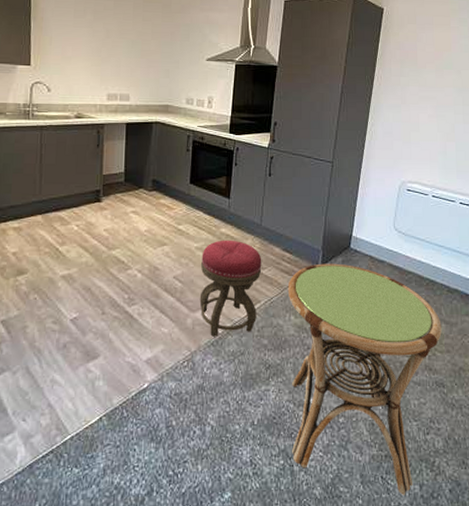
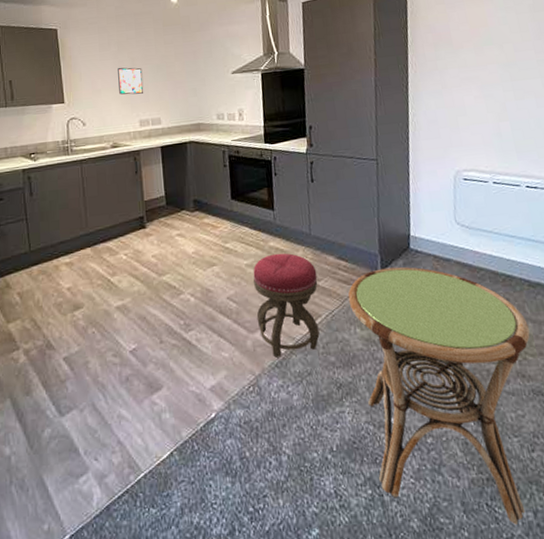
wall art: none [90,37,117,67] -> present [118,67,144,95]

